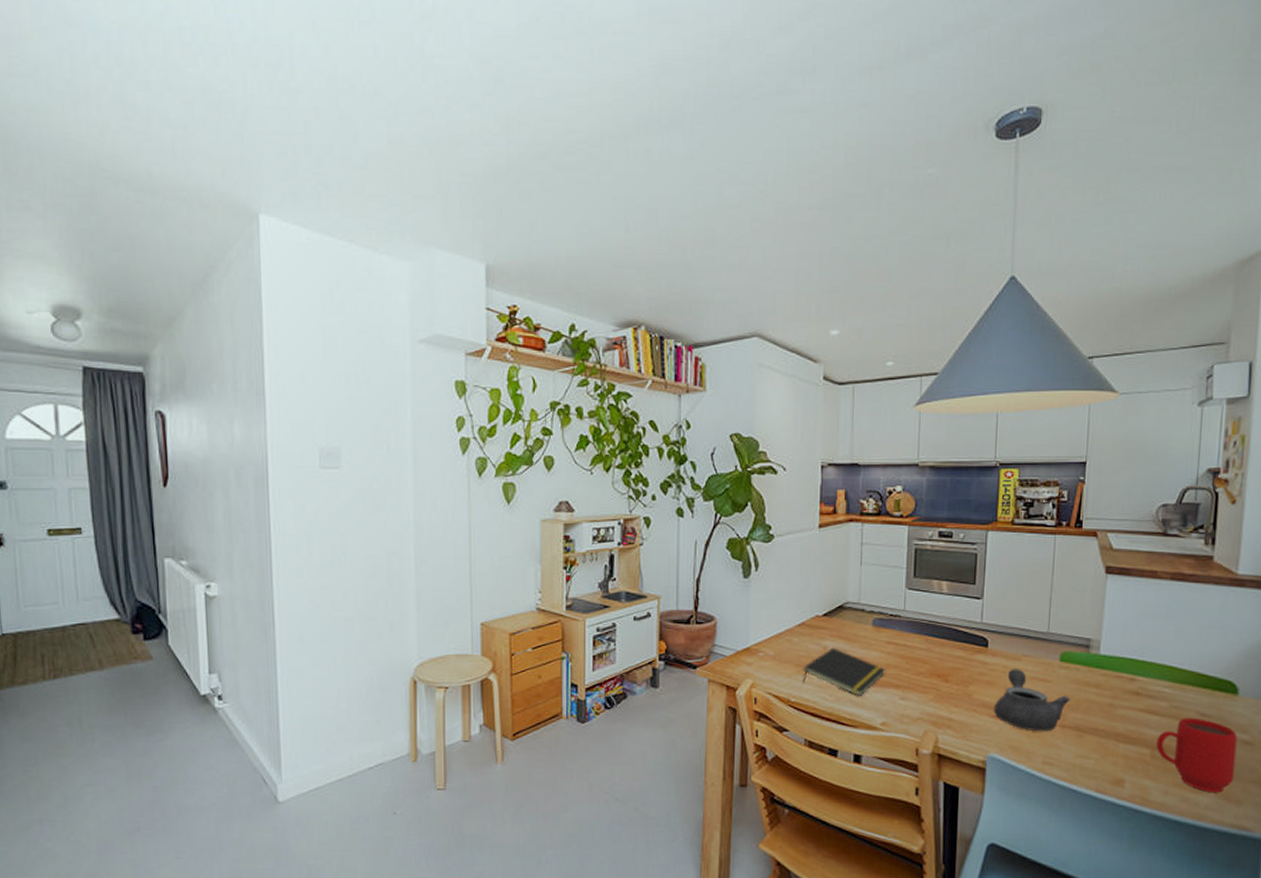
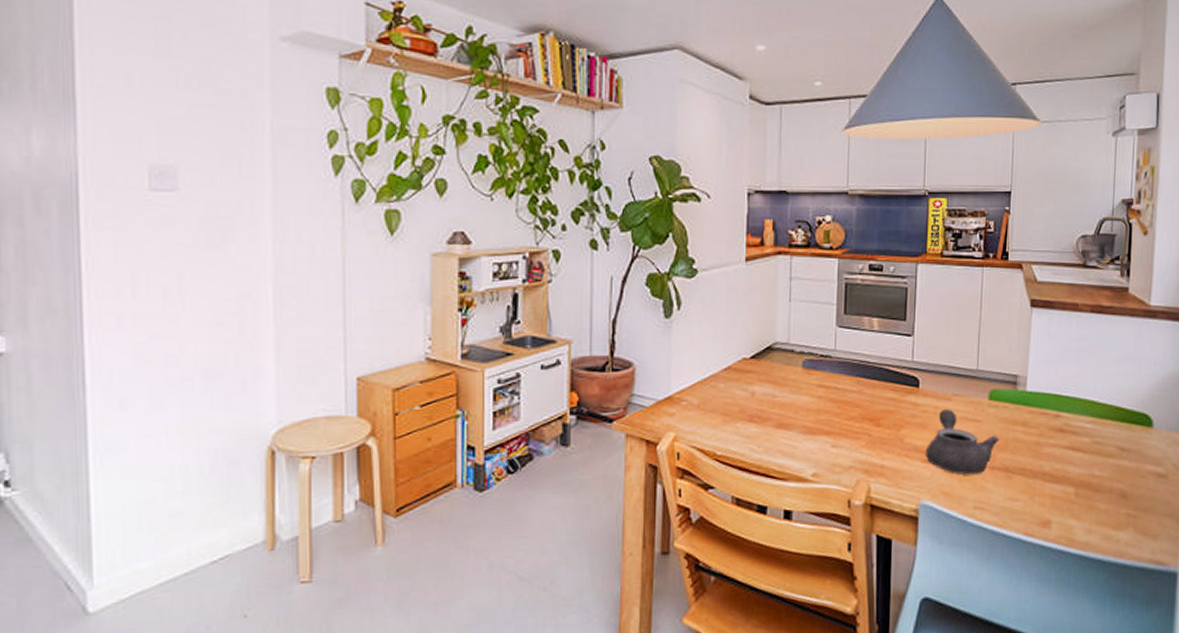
notepad: present [802,647,885,696] -> none [729,393,816,446]
mug: present [1156,717,1238,793] -> none [1080,452,1153,529]

